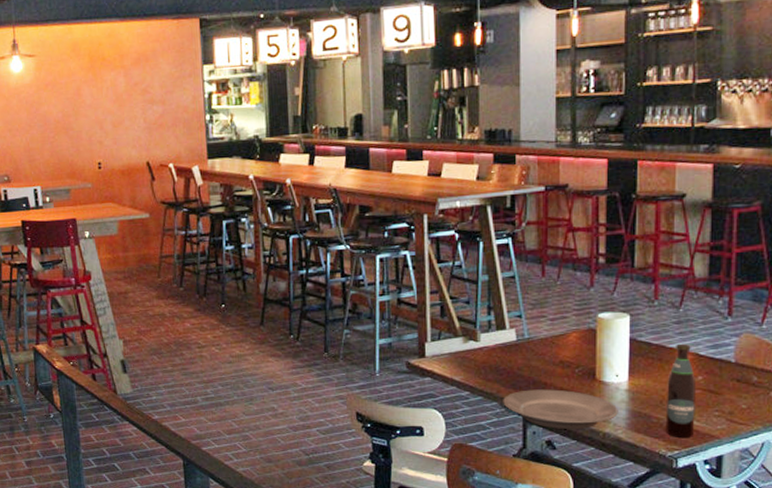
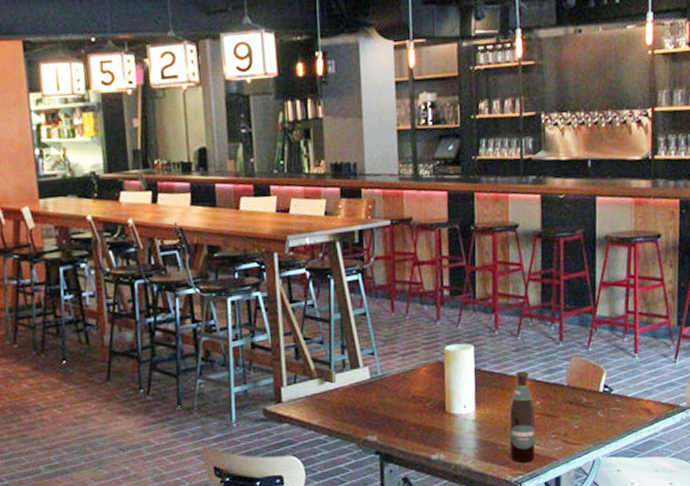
plate: present [503,389,618,430] -> none [360,425,468,466]

